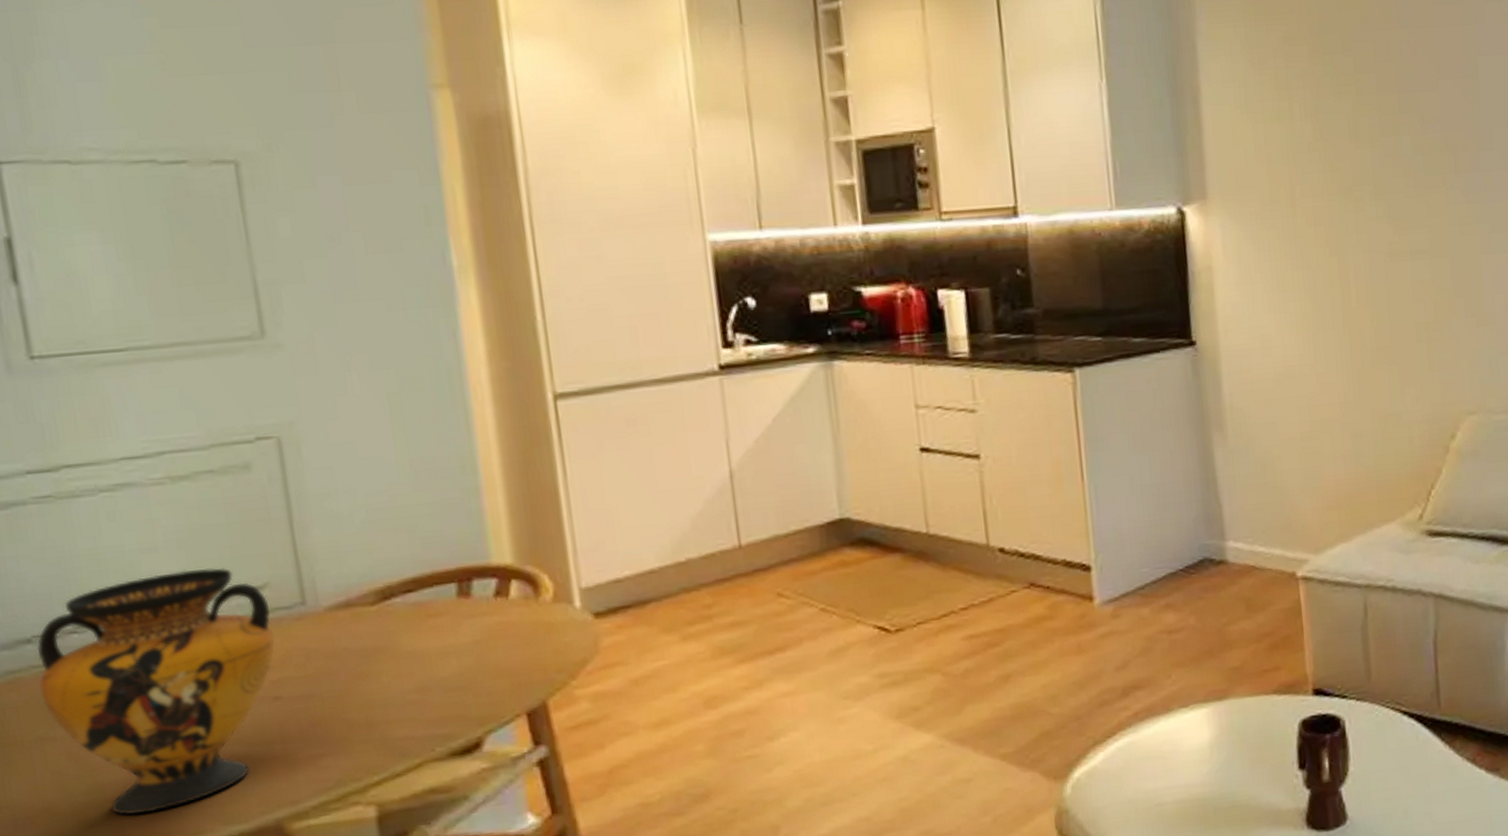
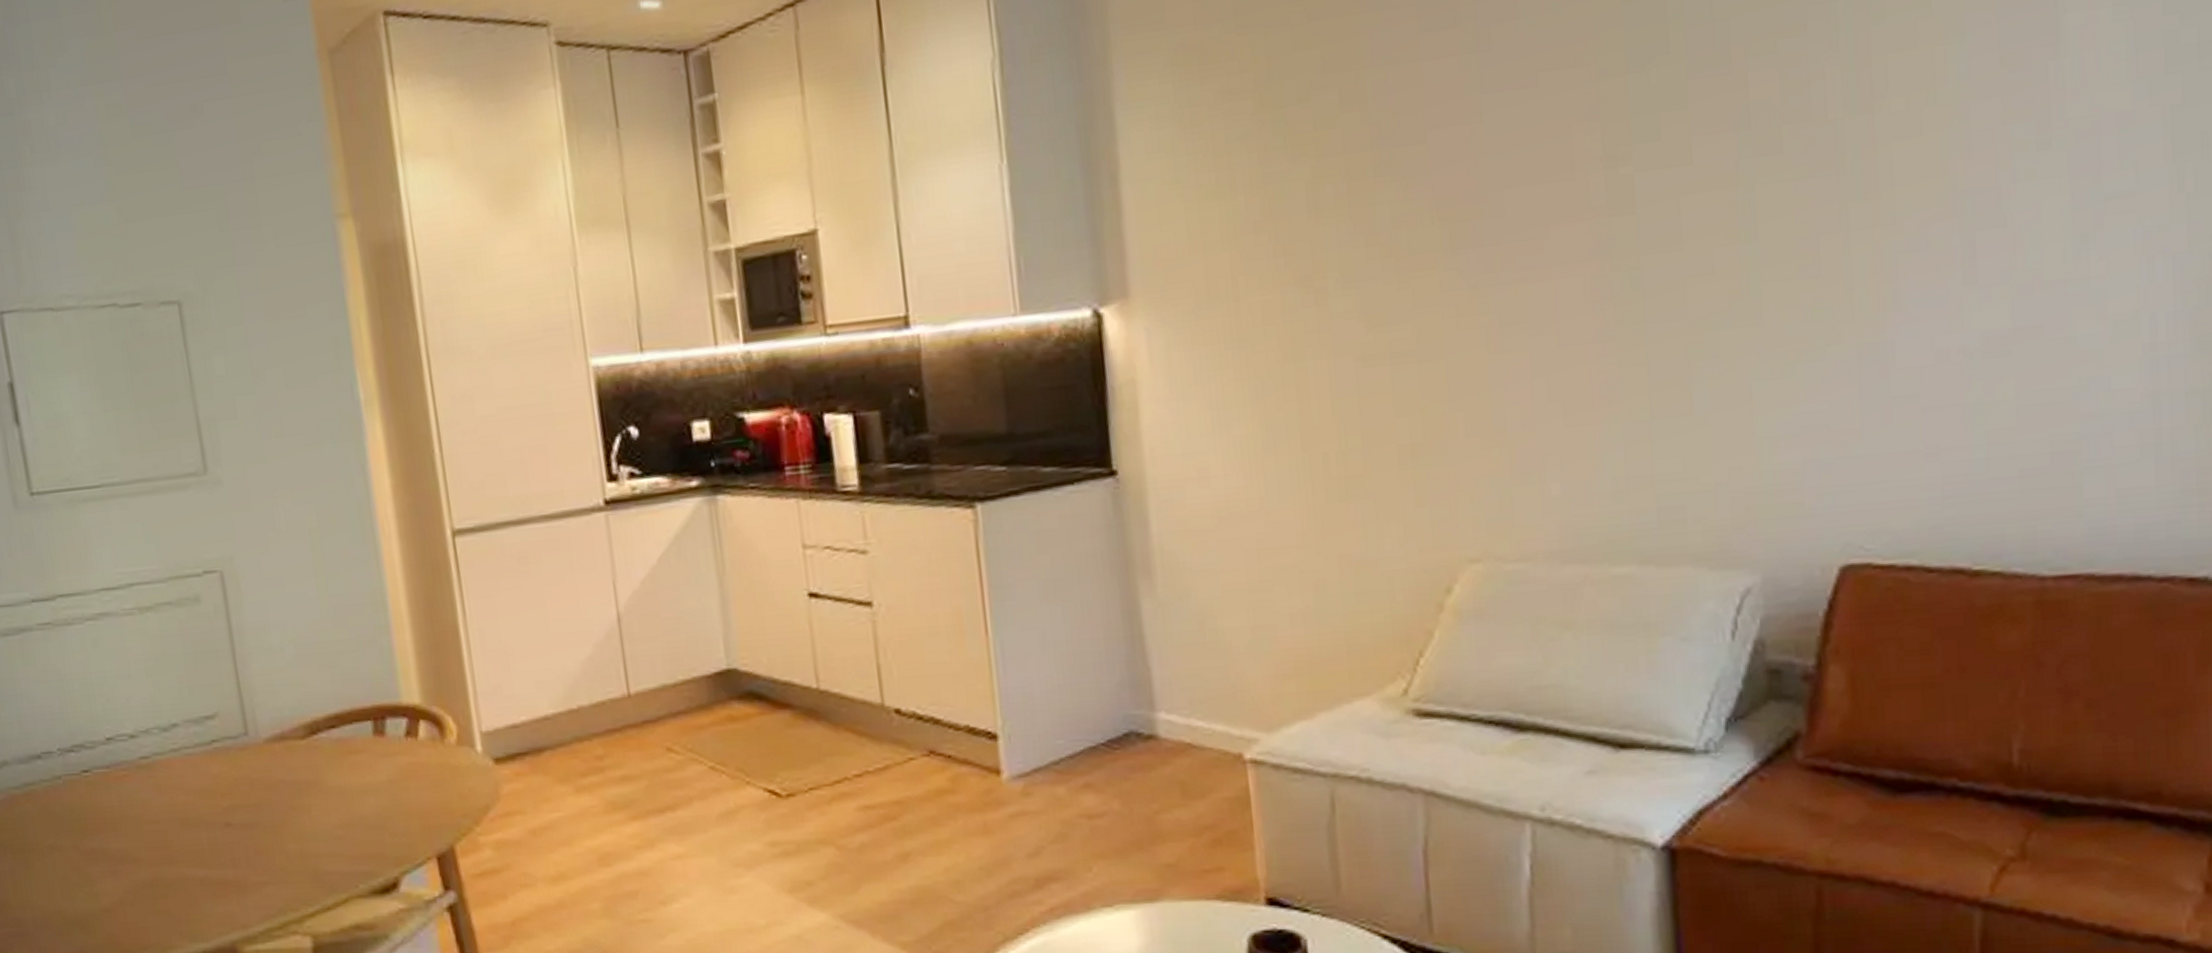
vase: present [36,567,275,816] -> none [45,696,225,925]

